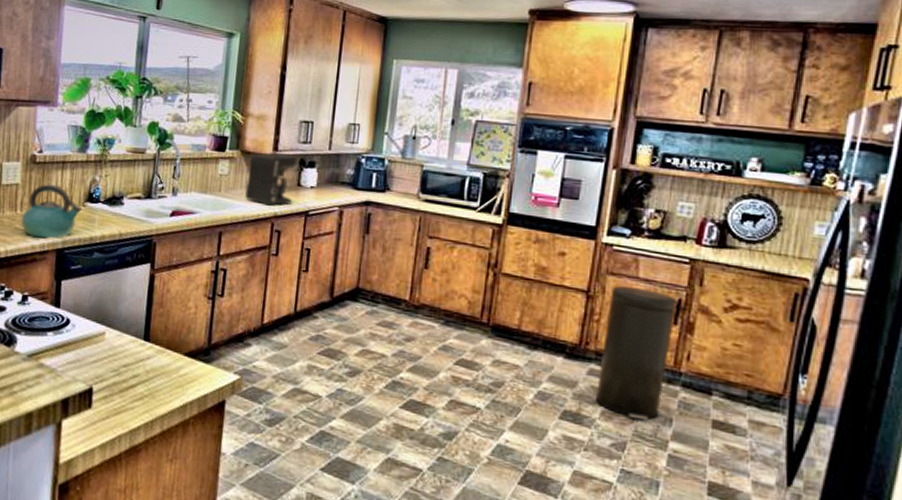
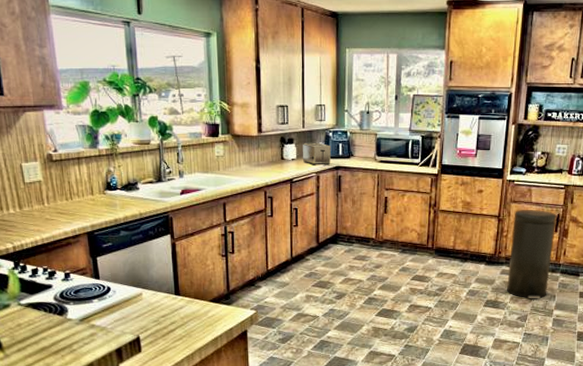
kettle: present [20,184,83,239] -> none [49,178,104,225]
coffee maker: present [245,152,297,206] -> none [239,134,280,178]
toaster: none [323,168,361,199] -> present [302,142,331,165]

